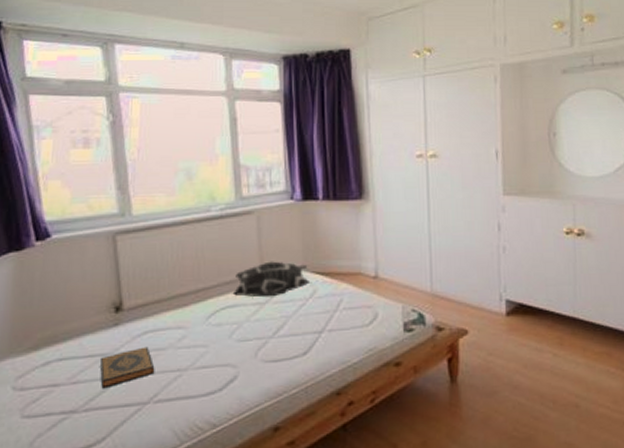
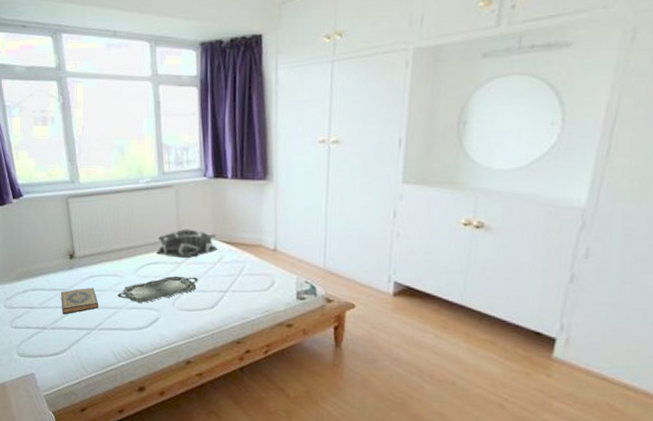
serving tray: none [181,318,287,361] -> present [117,276,198,304]

